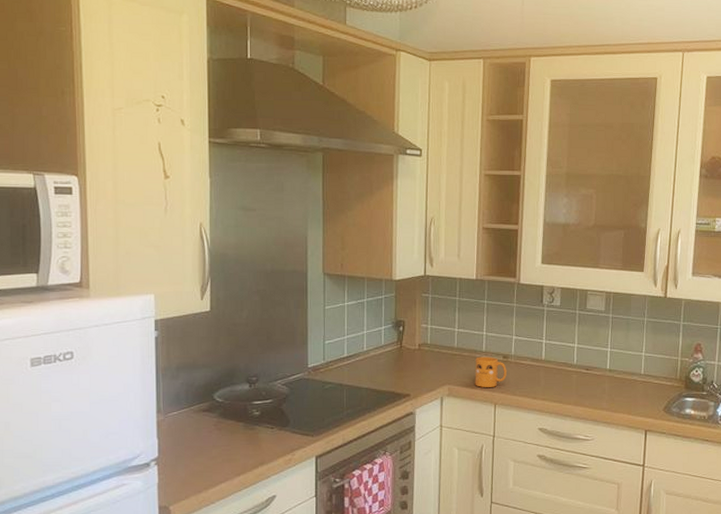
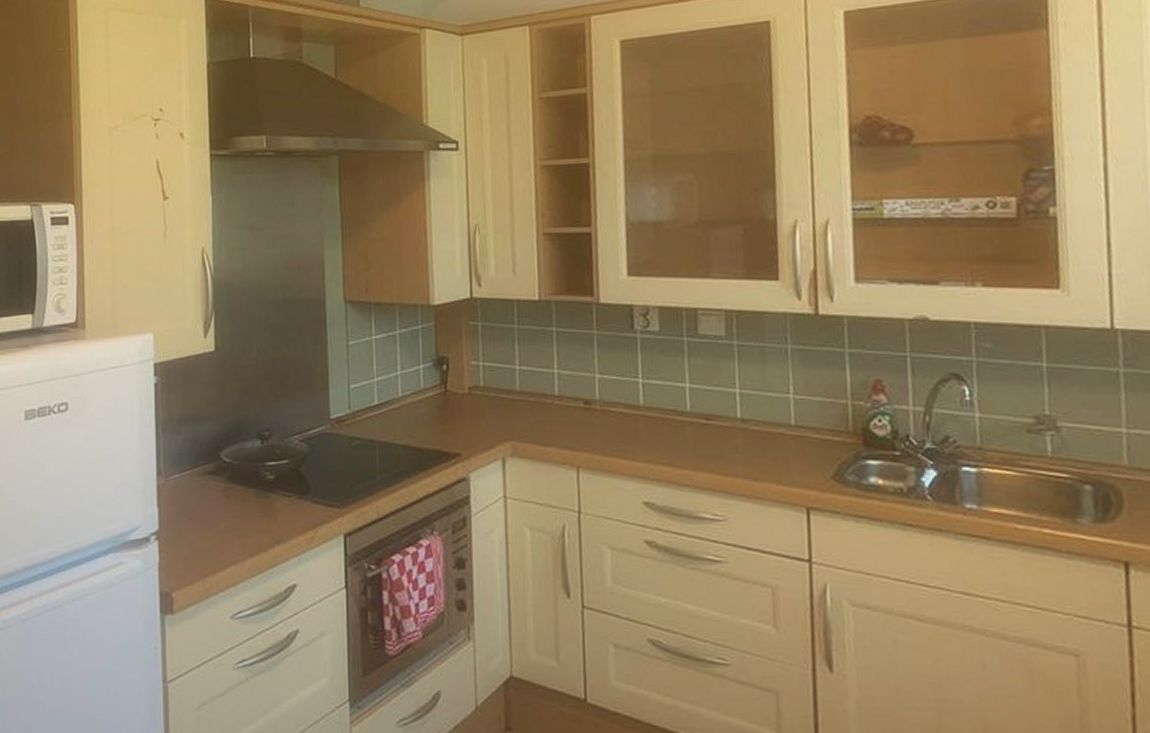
mug: present [475,356,507,387] -> none [546,402,591,444]

